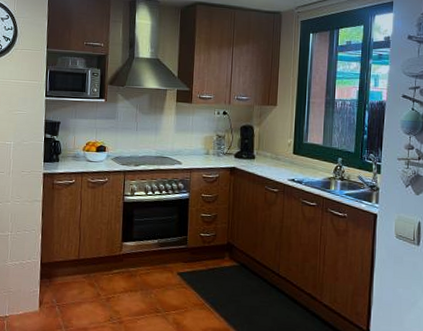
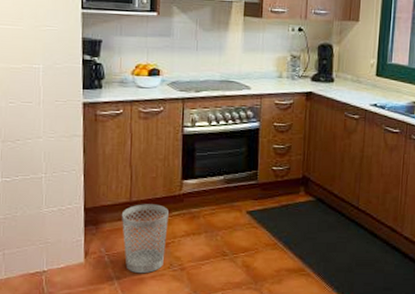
wastebasket: none [71,261,110,325] -> present [122,204,169,274]

